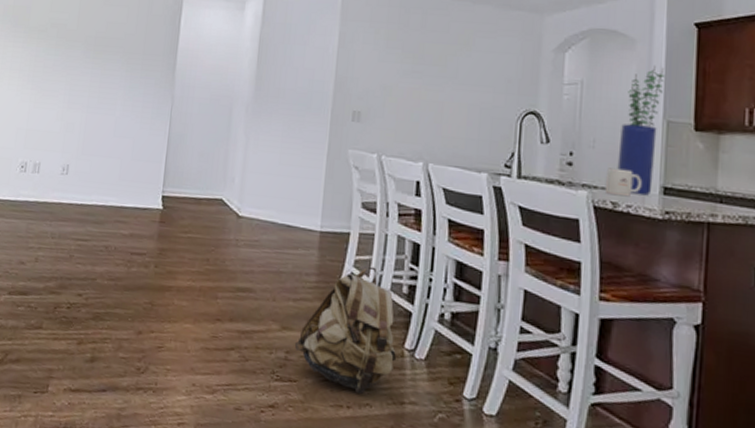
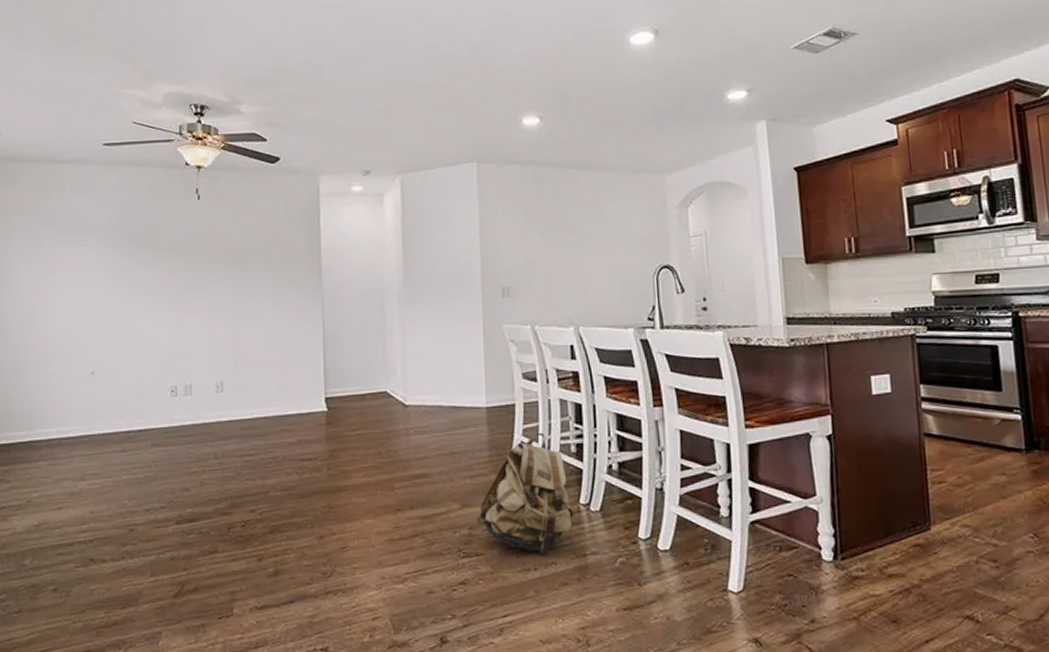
mug: present [604,167,641,197] -> none [736,306,768,332]
vase: present [617,66,665,196] -> none [744,210,777,328]

